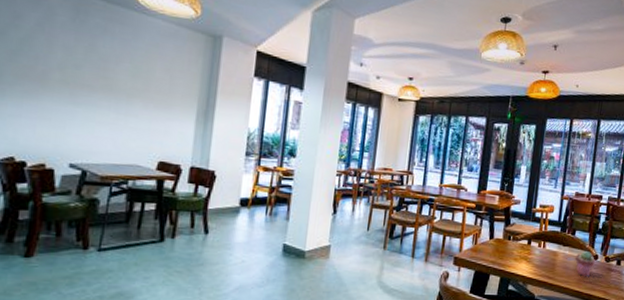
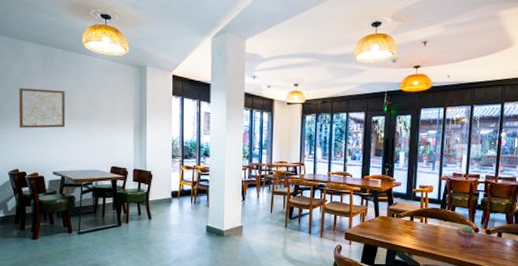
wall art: none [24,45,102,105] -> present [18,88,66,128]

